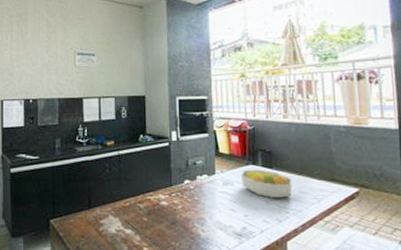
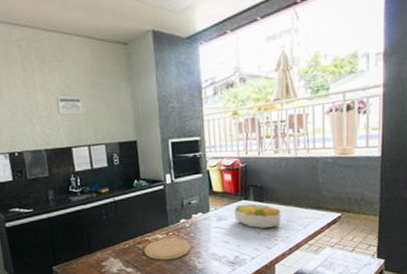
plate: none [145,200,194,225] -> present [144,238,191,261]

